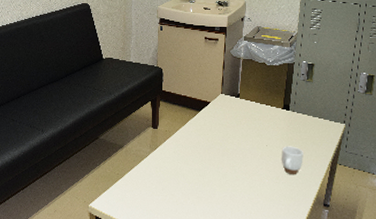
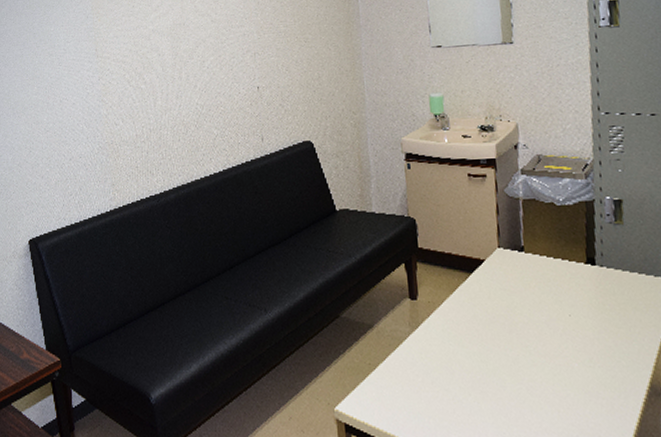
mug: present [282,146,303,175] -> none [592,314,625,356]

